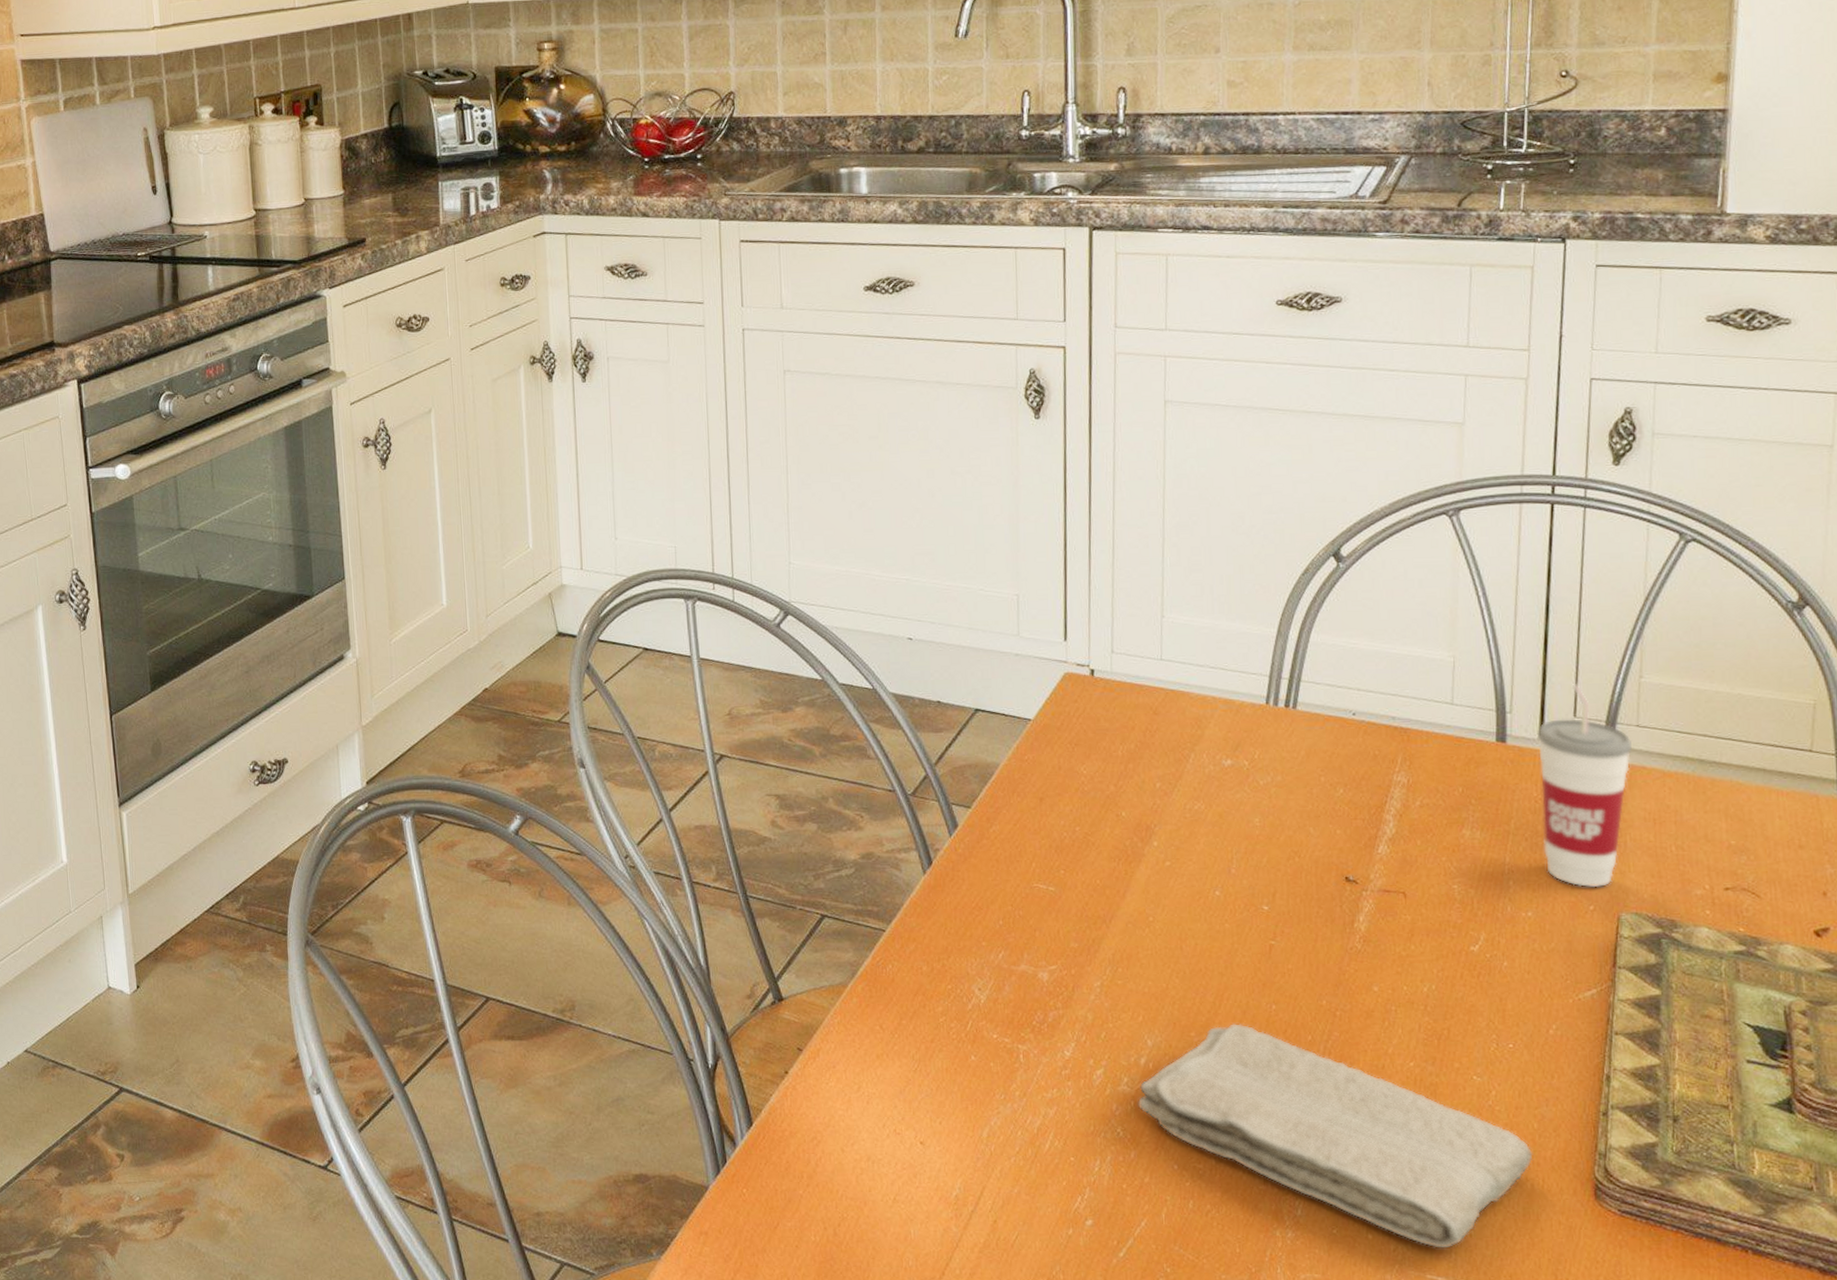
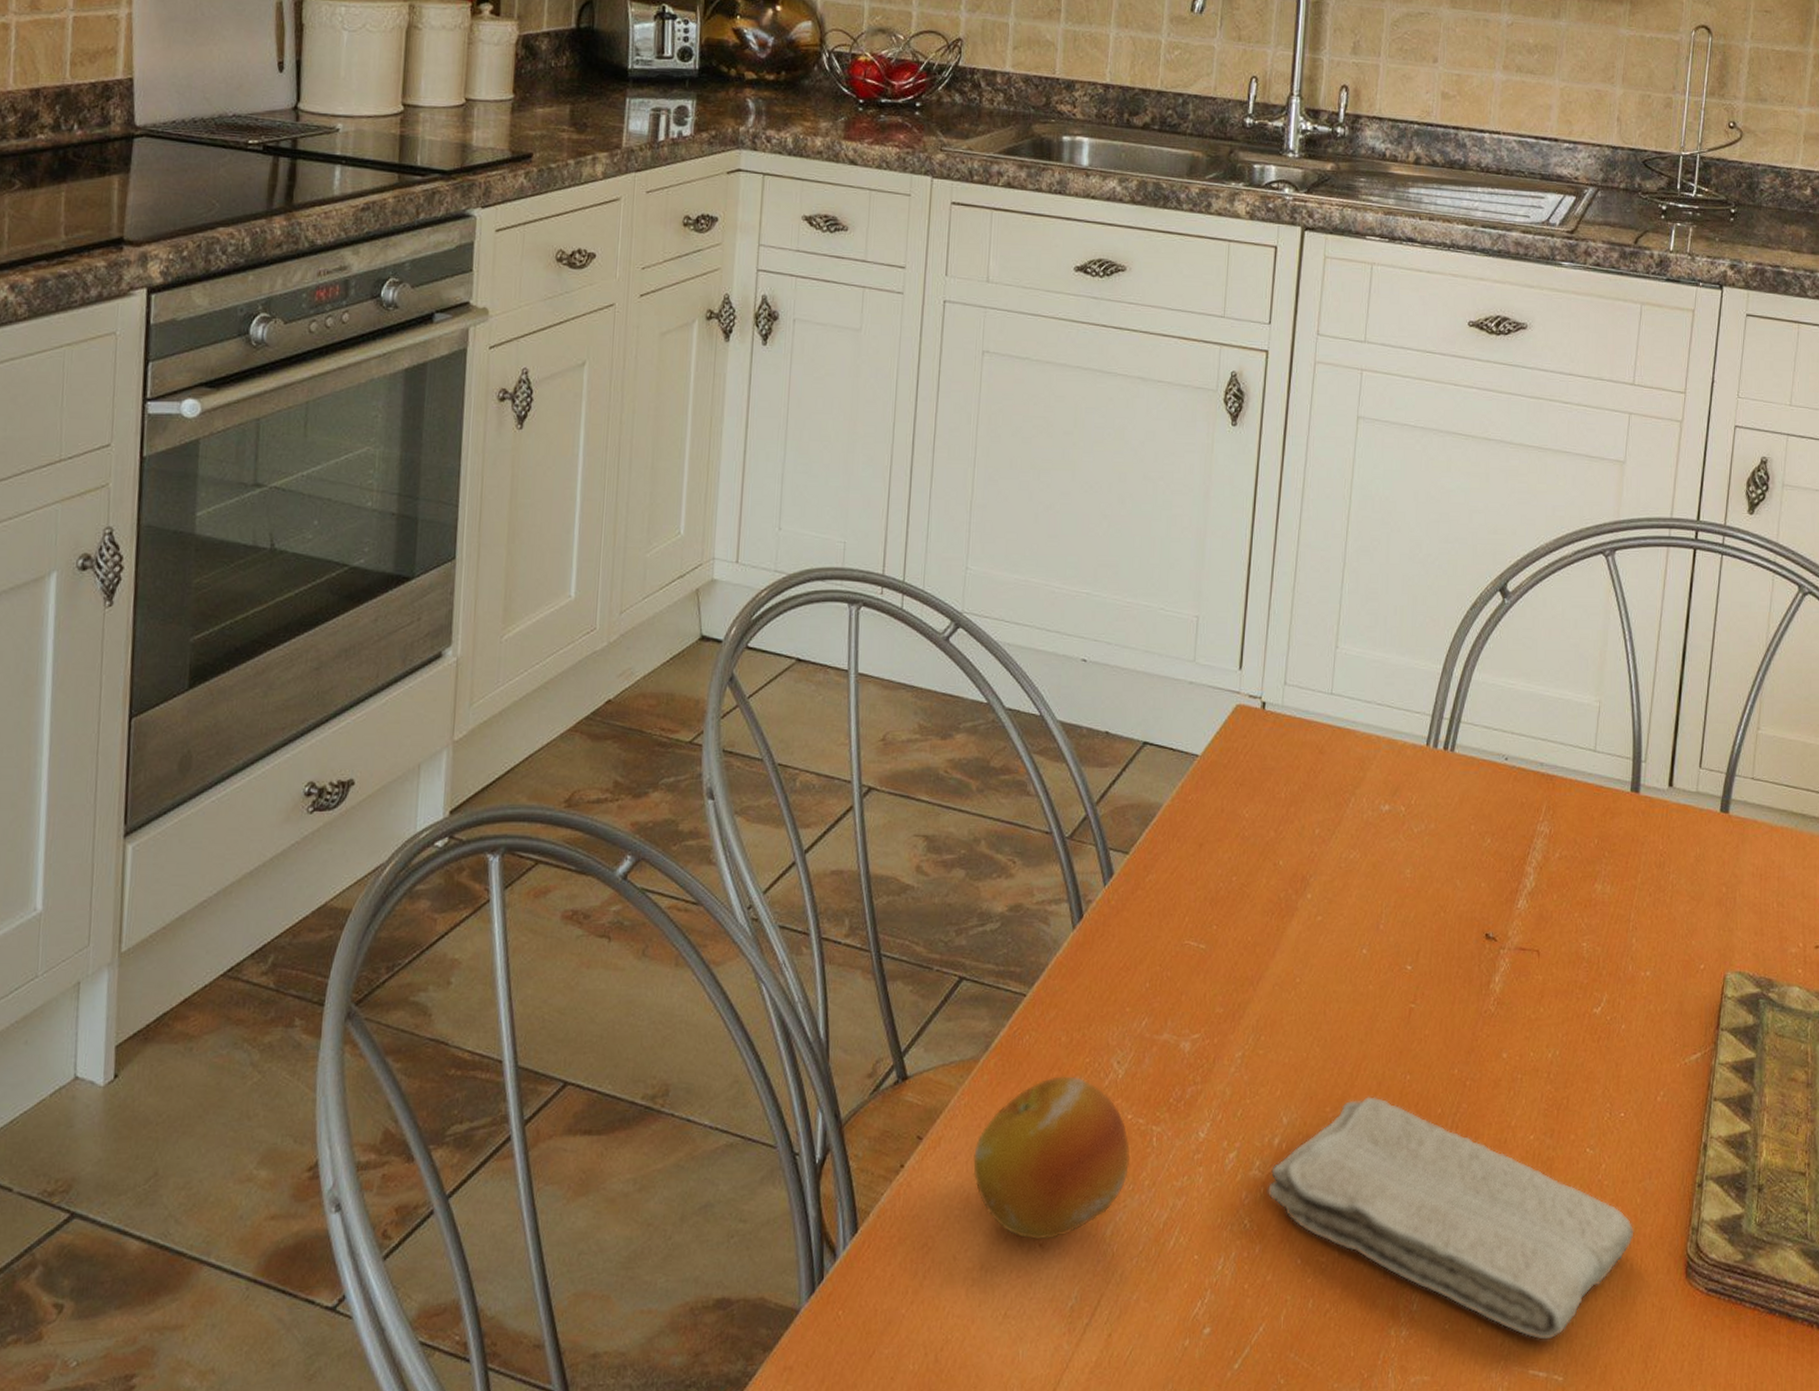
fruit: none [851,1000,1000,1139] -> present [973,1076,1131,1240]
cup: present [1536,684,1633,887] -> none [1665,734,1748,945]

